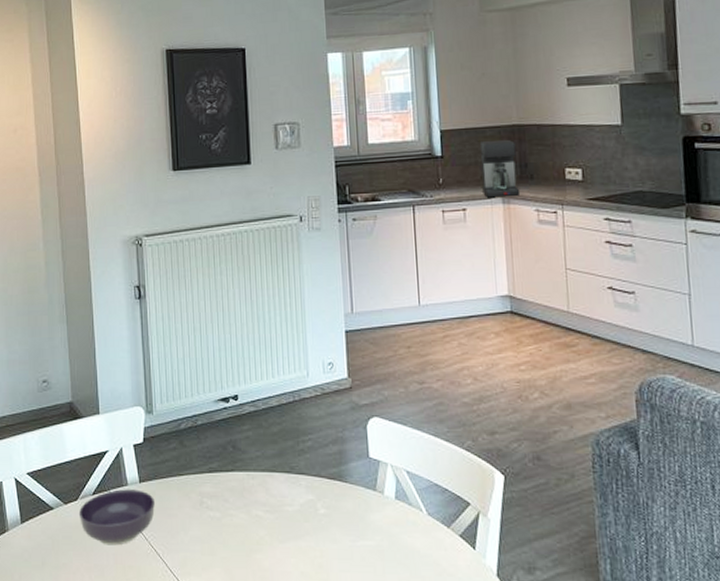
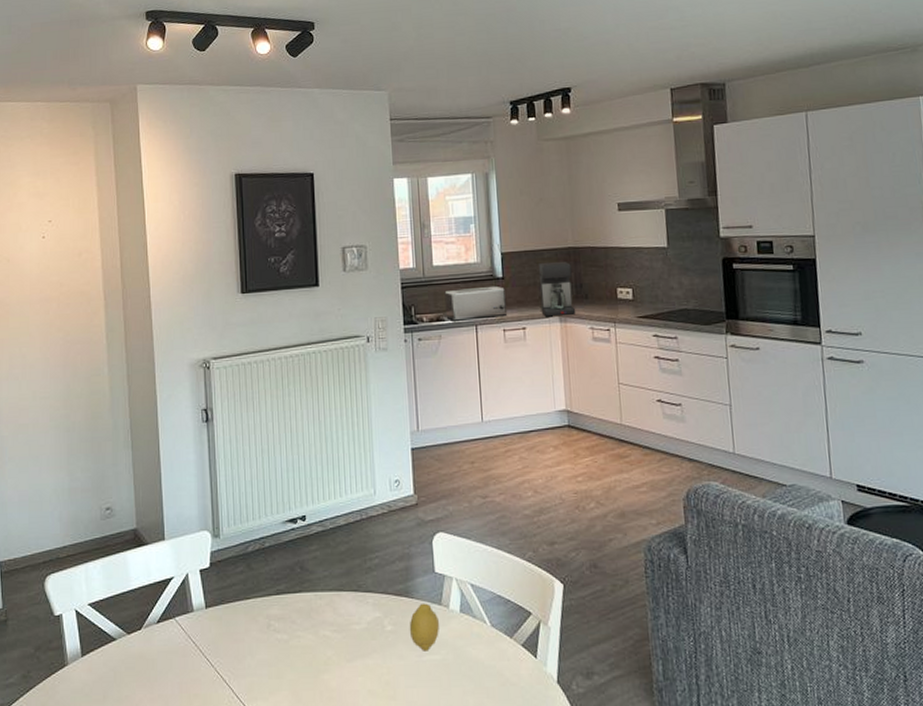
bowl: present [78,489,155,546] -> none [142,615,221,674]
fruit: none [342,488,374,536] -> present [409,603,439,651]
toaster: none [380,165,447,202] -> present [444,286,508,322]

